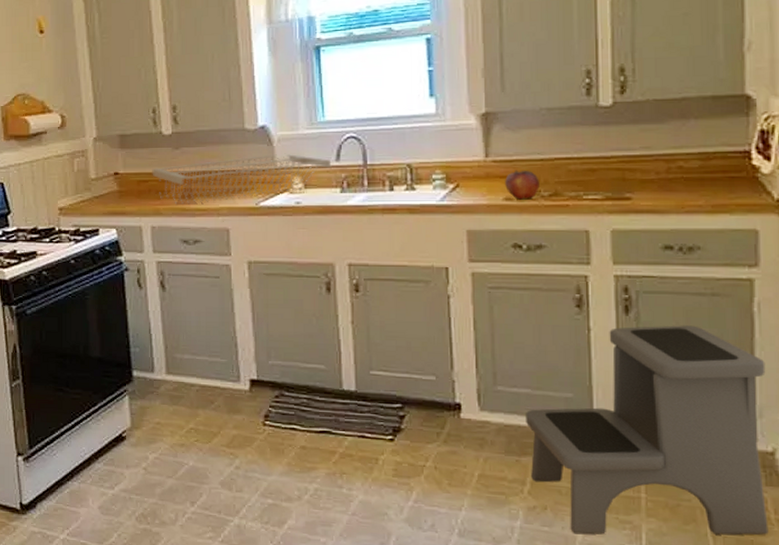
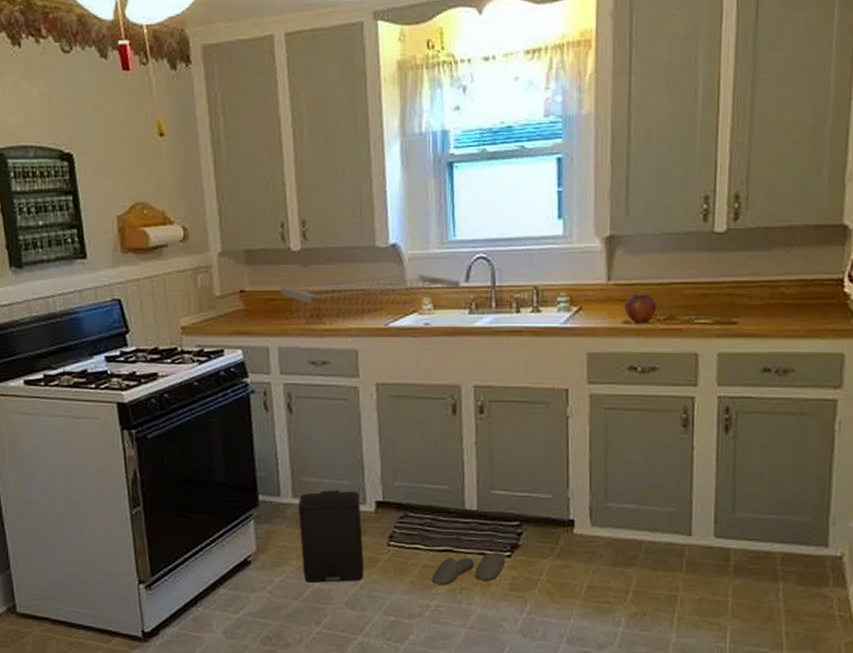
pedal bin: none [171,367,239,461] -> present [298,490,364,583]
slippers: none [310,435,388,468] -> present [432,552,506,585]
step stool: present [524,325,769,536] -> none [631,443,841,637]

